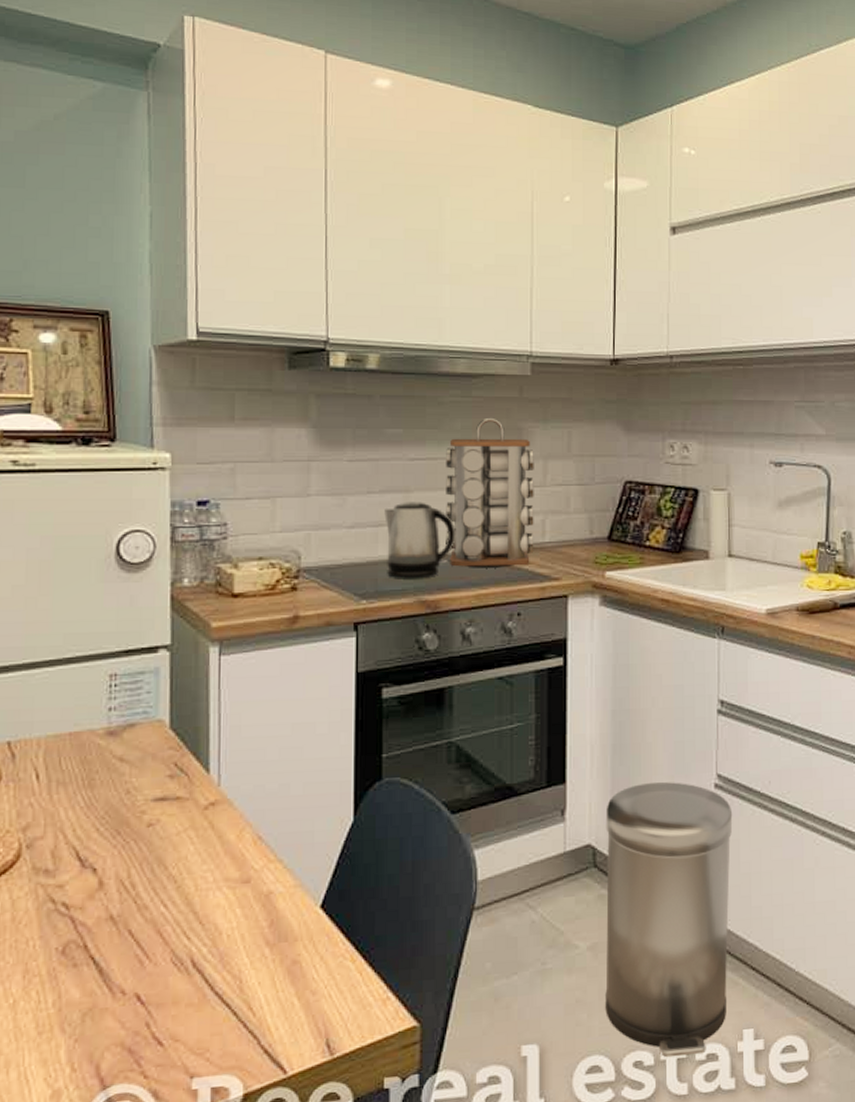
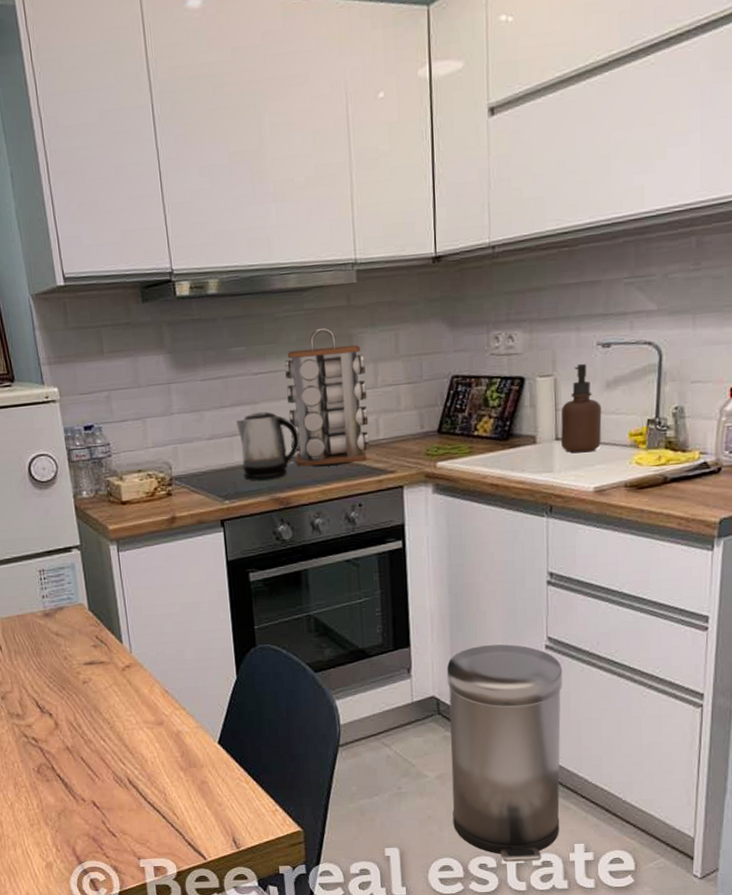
soap dispenser: none [734,480,774,572] -> present [560,363,602,453]

